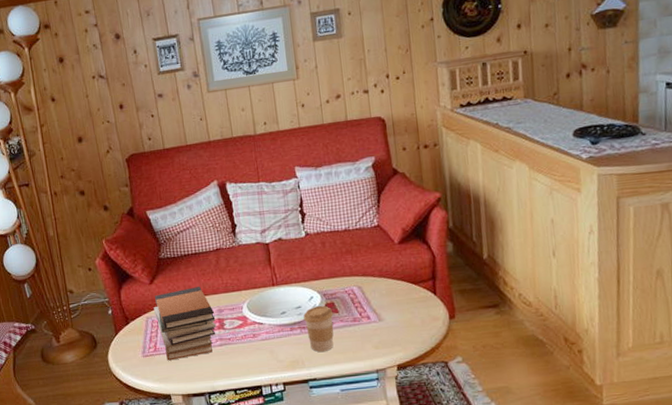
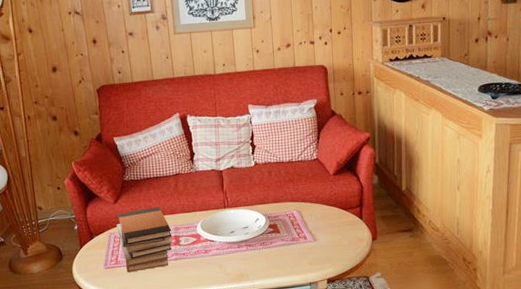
coffee cup: present [303,305,334,352] -> none [250,226,276,266]

